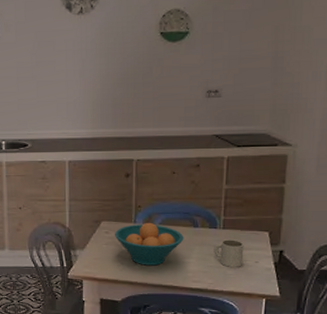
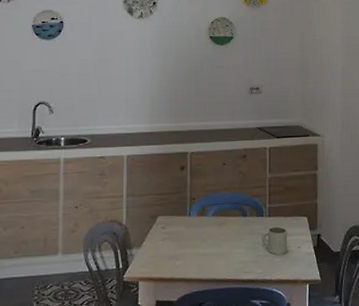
fruit bowl: present [114,222,184,266] -> none [170,214,235,260]

